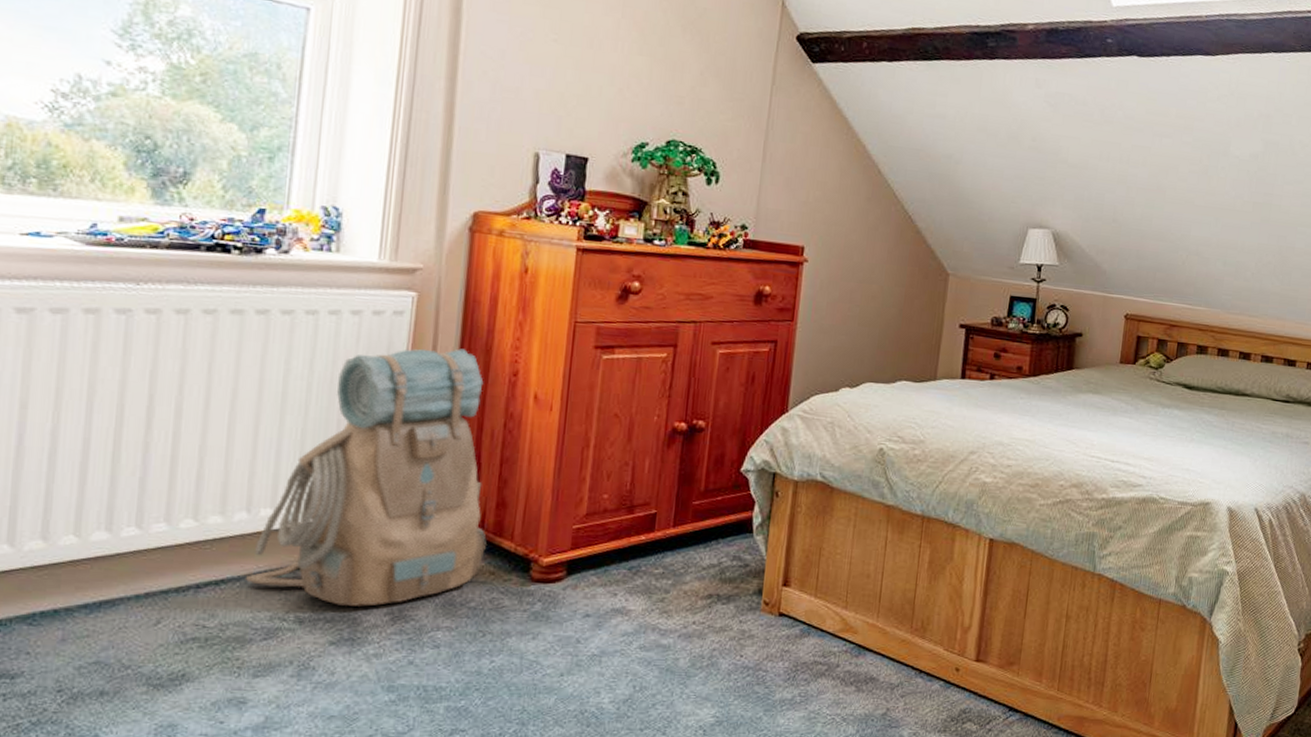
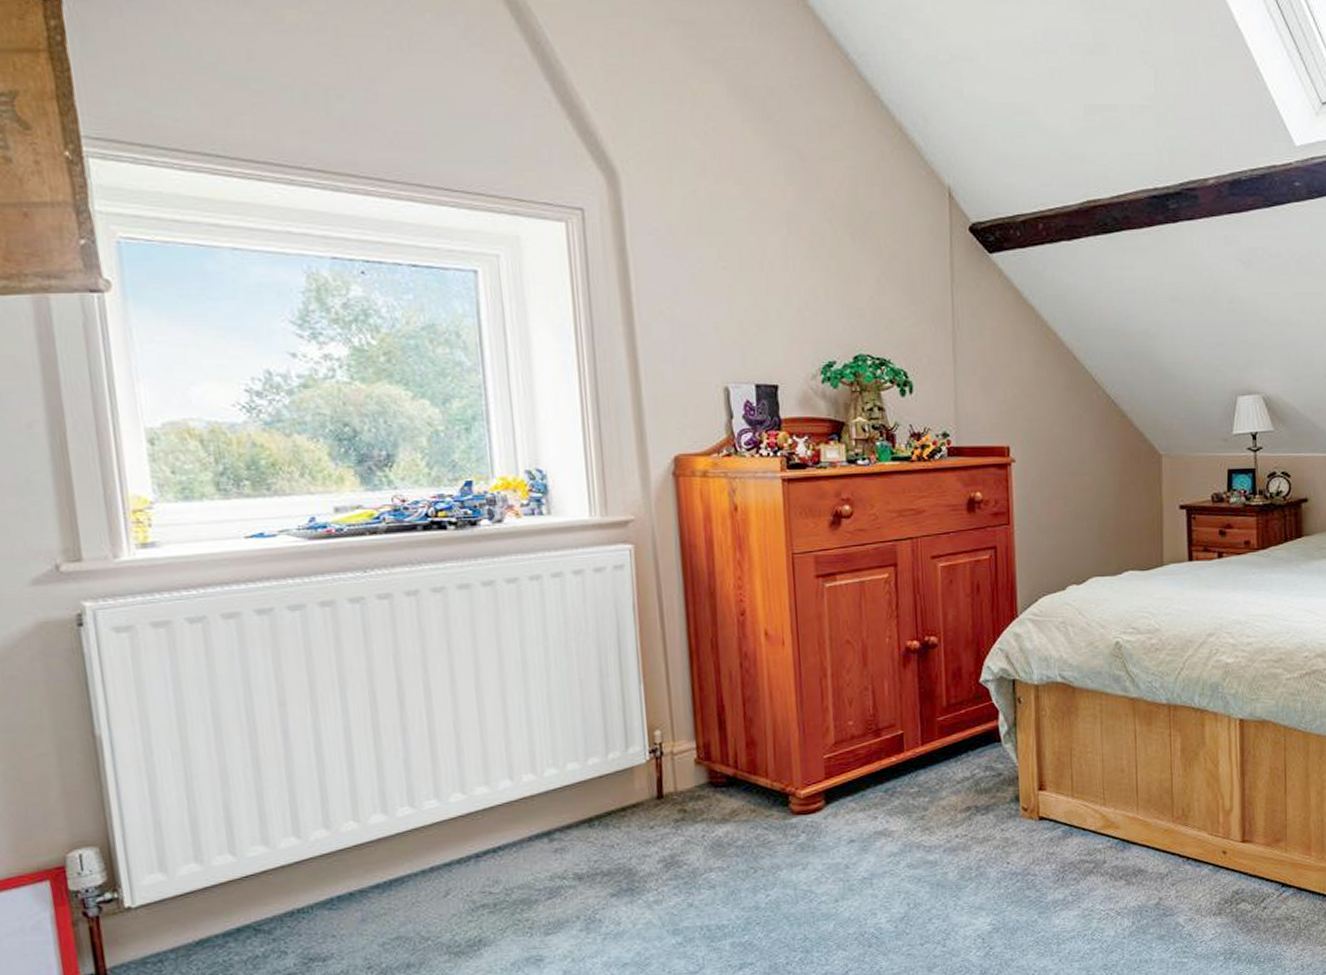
backpack: present [244,348,486,606] -> none [520,595,743,859]

